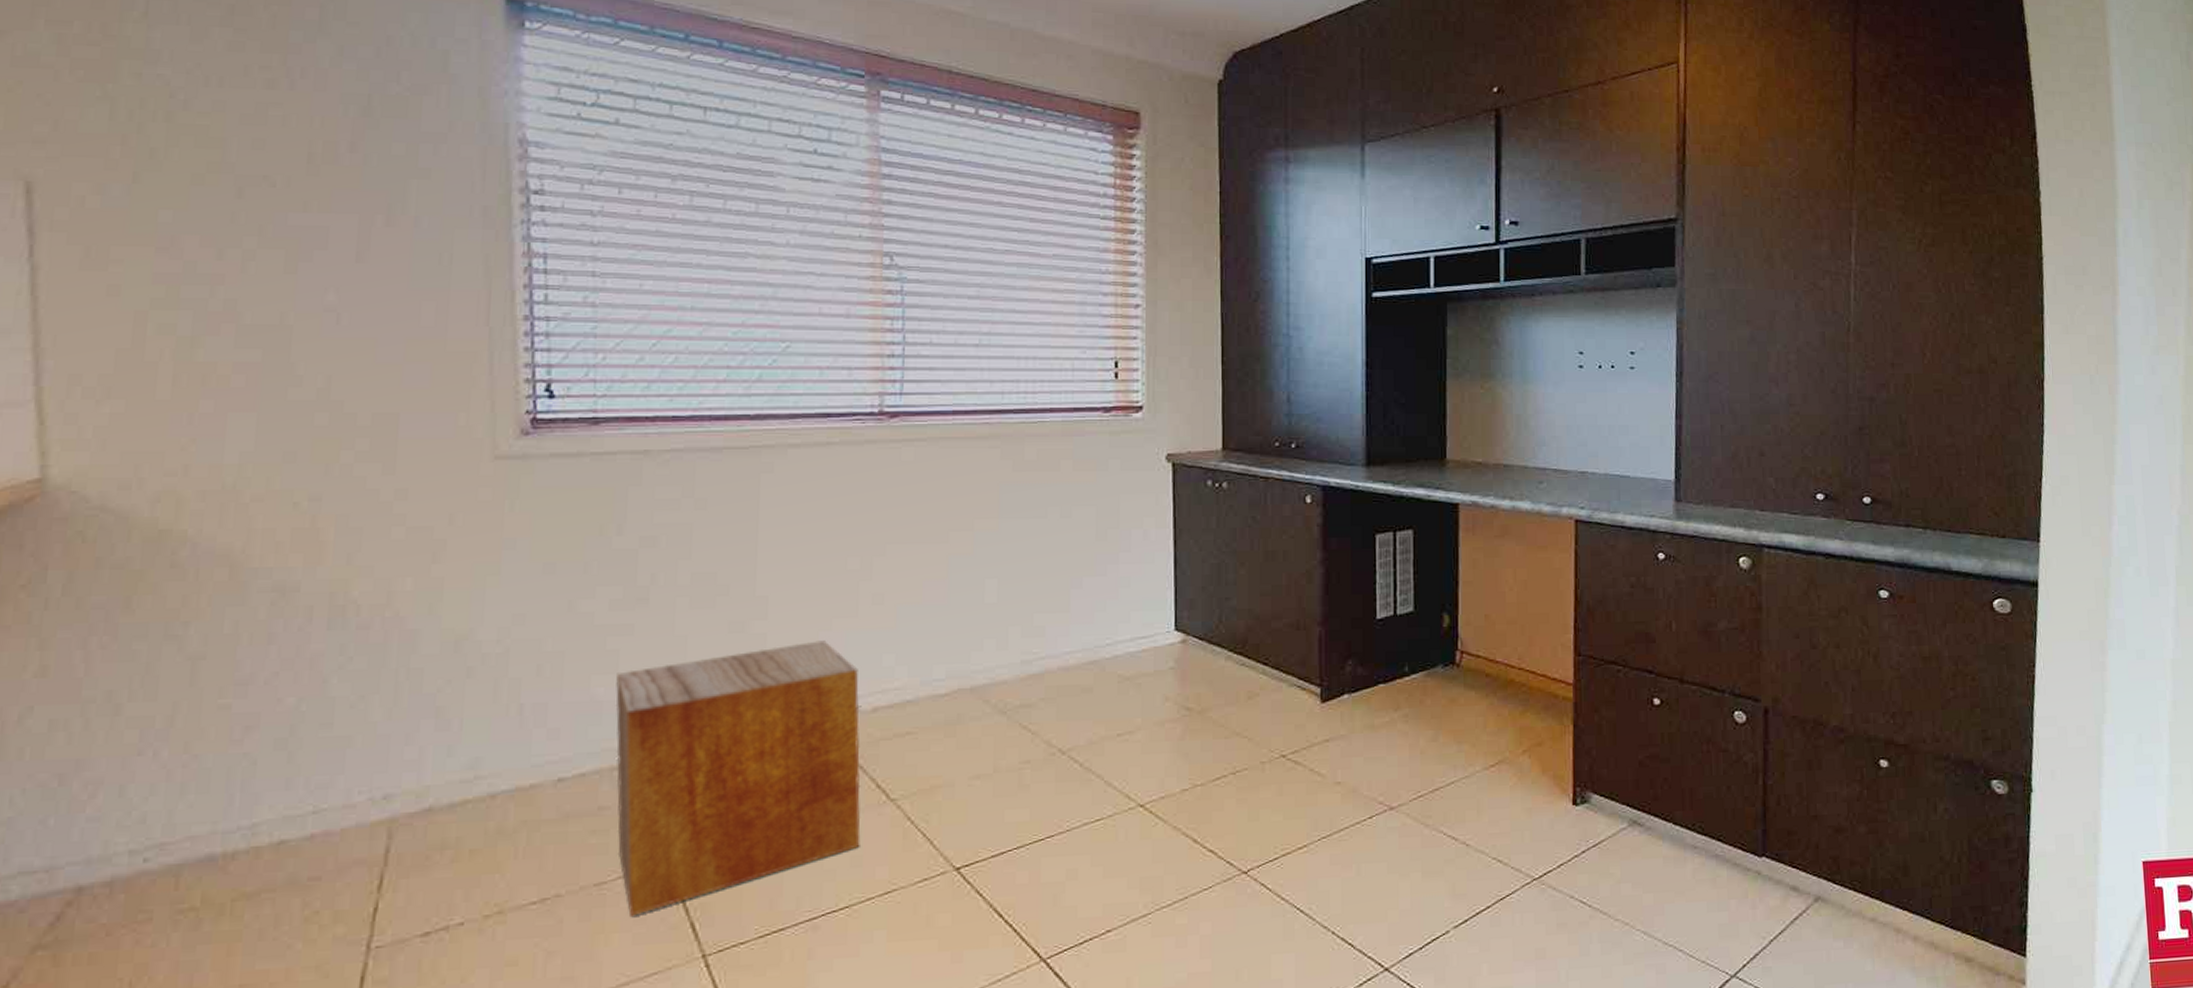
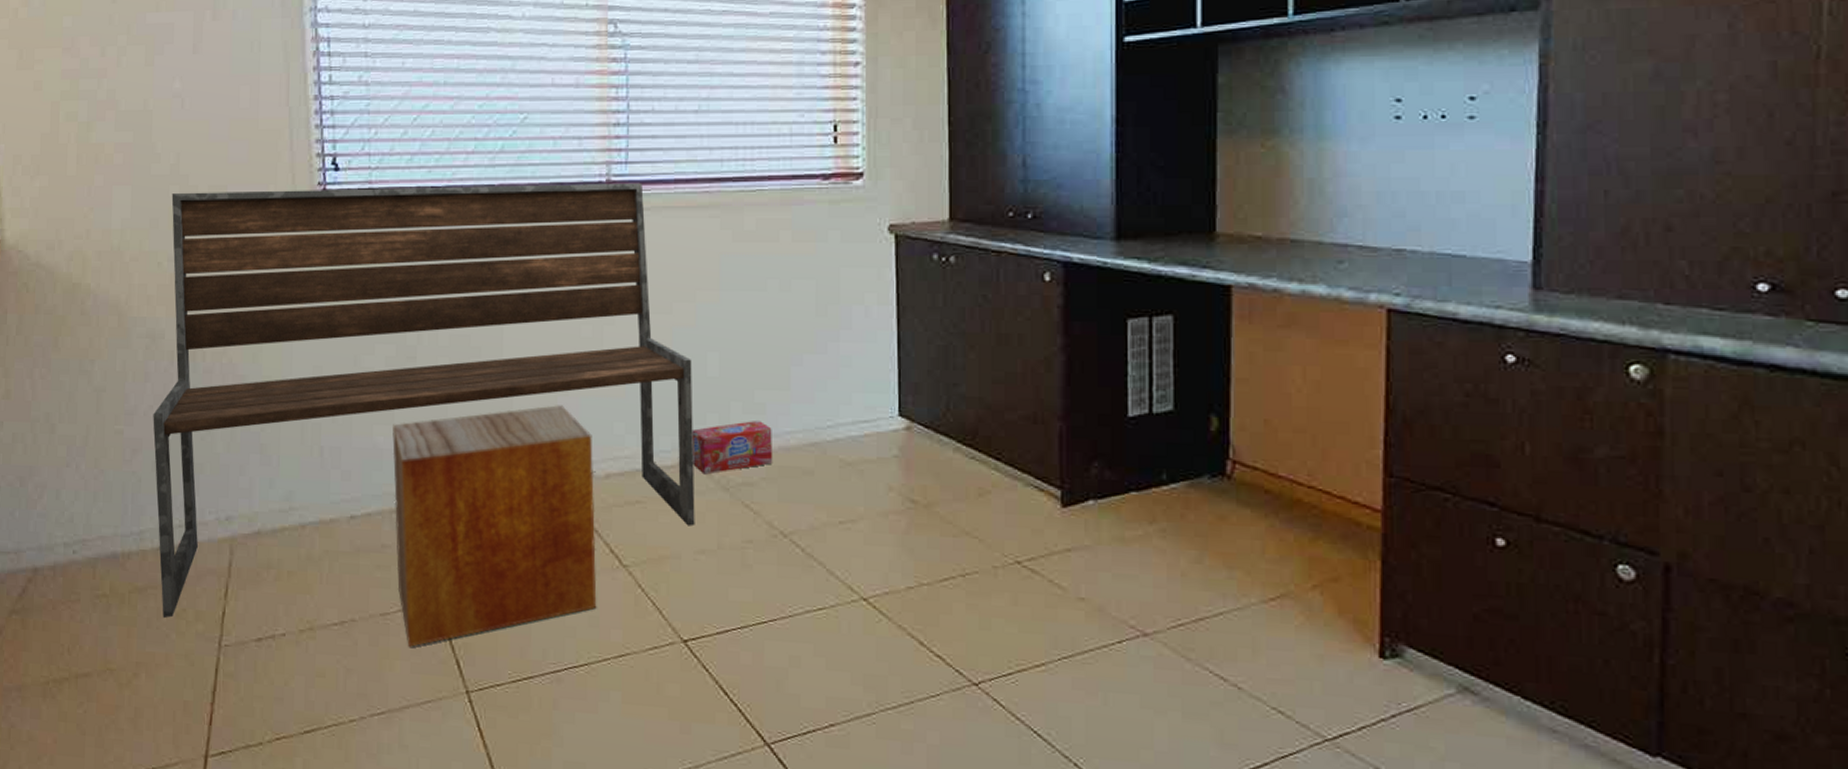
bench: none [277,413,971,926] -> present [153,182,695,619]
box: none [967,642,1052,700] -> present [691,420,773,475]

